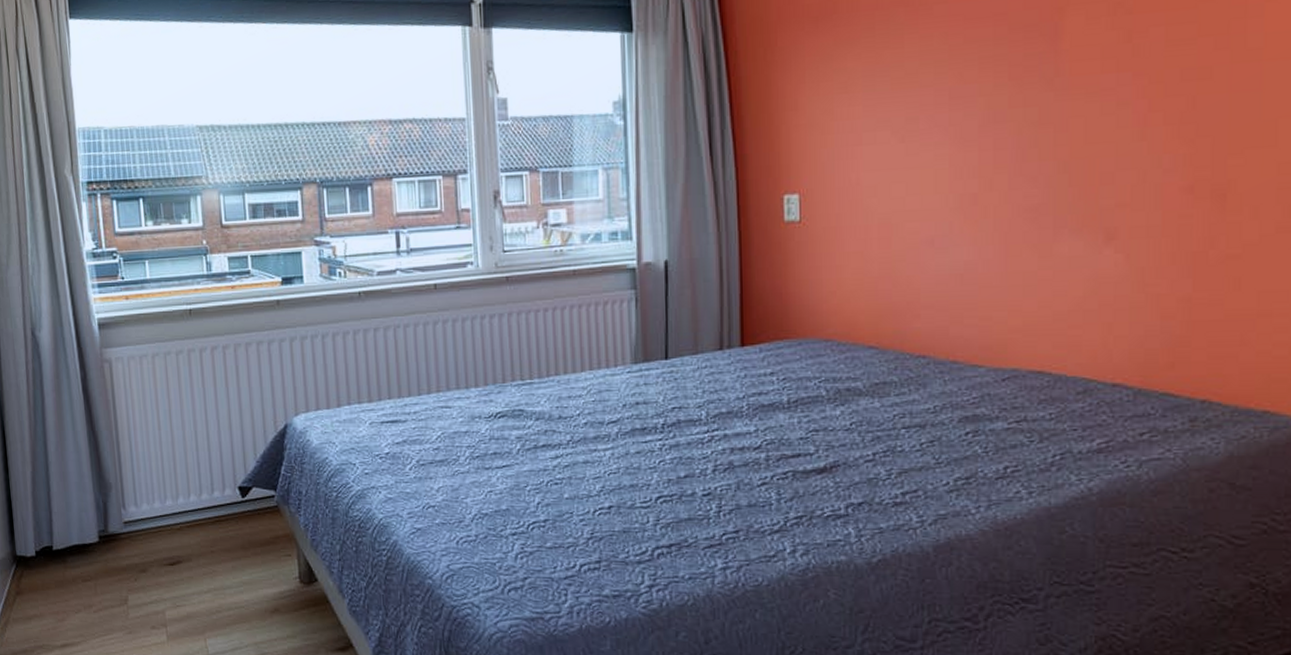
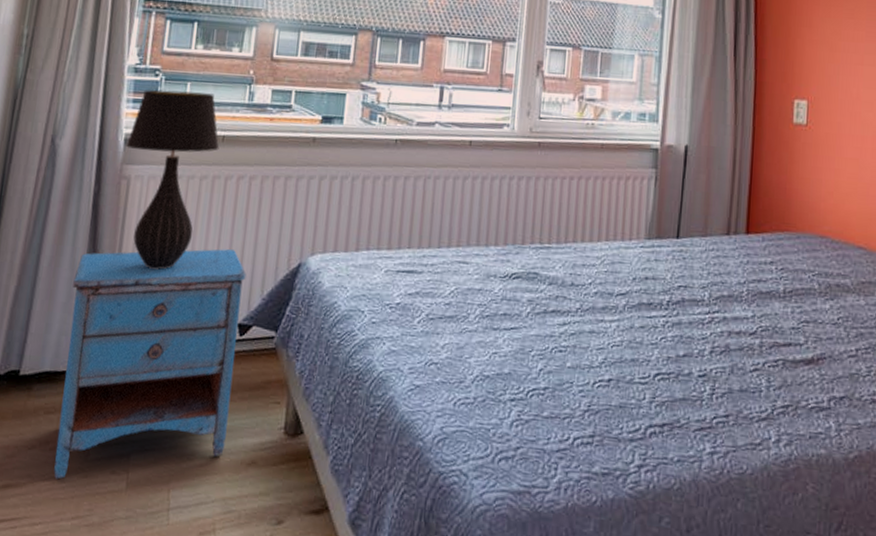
nightstand: none [81,418,248,637] -> present [54,249,247,479]
table lamp: none [101,269,188,444] -> present [126,90,220,270]

